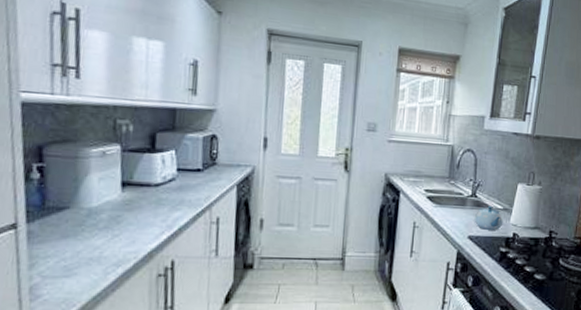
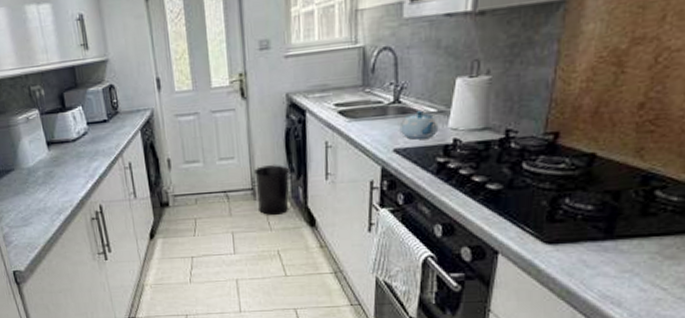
waste bin: none [345,237,380,287] -> present [254,165,290,215]

